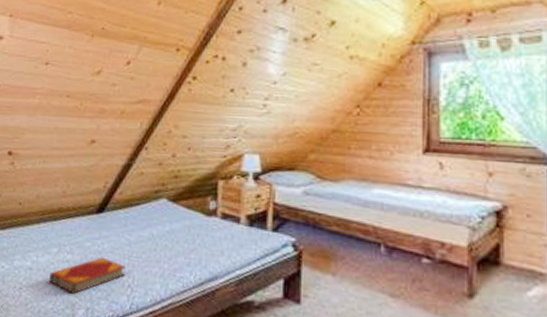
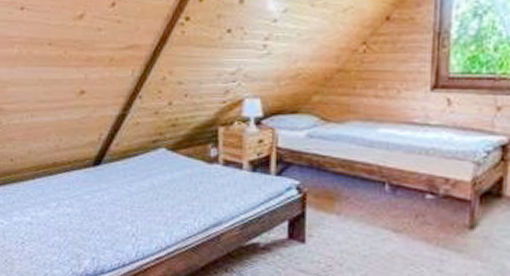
hardback book: present [49,257,126,294] -> none [51,209,128,246]

